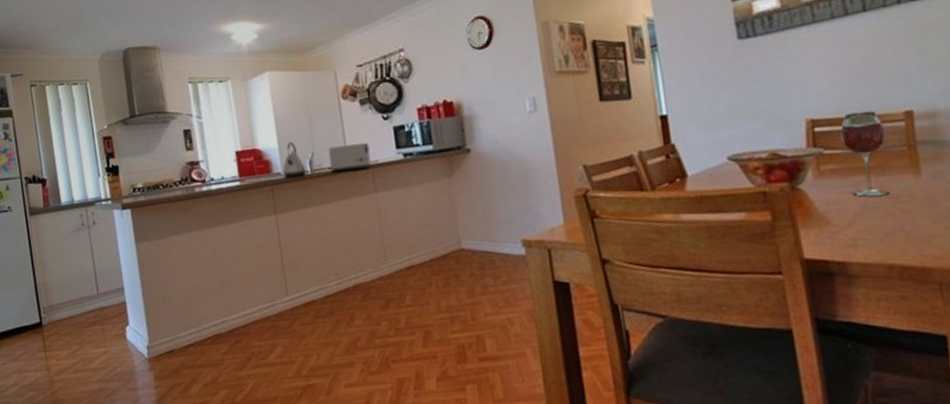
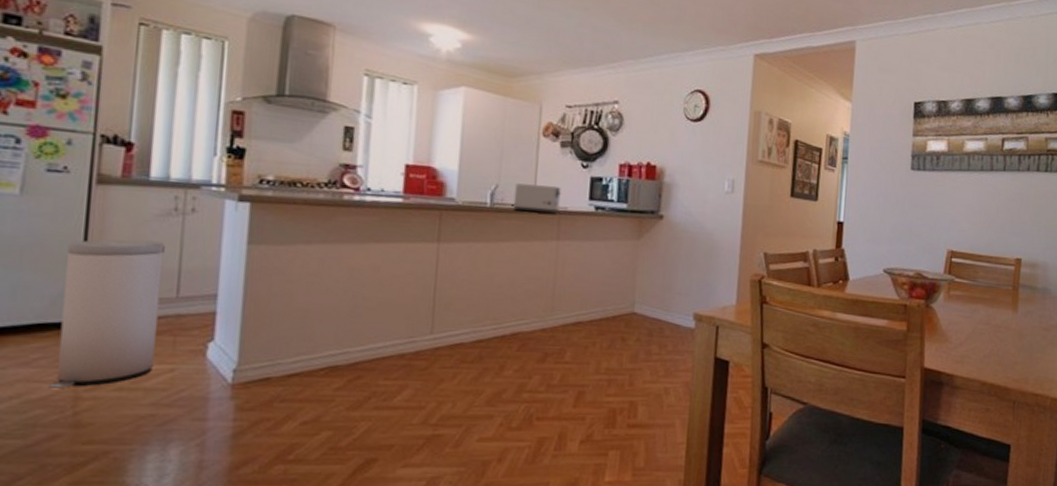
pedal bin: none [22,252,94,375] -> present [49,239,165,388]
kettle: present [282,141,307,180] -> none [456,167,486,209]
wineglass: present [840,110,890,198] -> none [969,251,1001,325]

